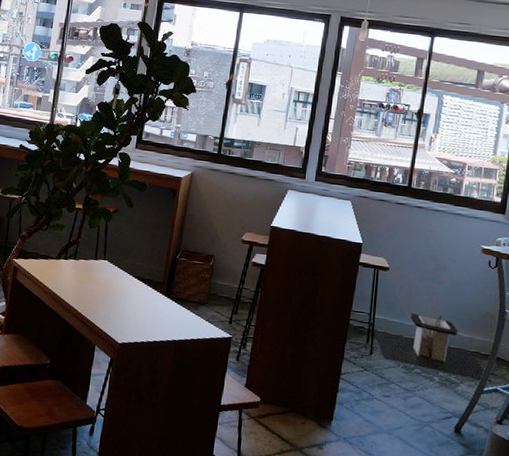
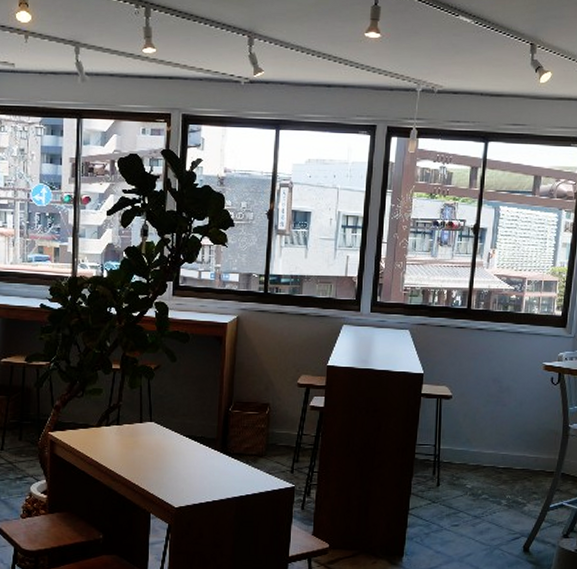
architectural model: present [373,312,493,384] -> none [439,438,559,500]

